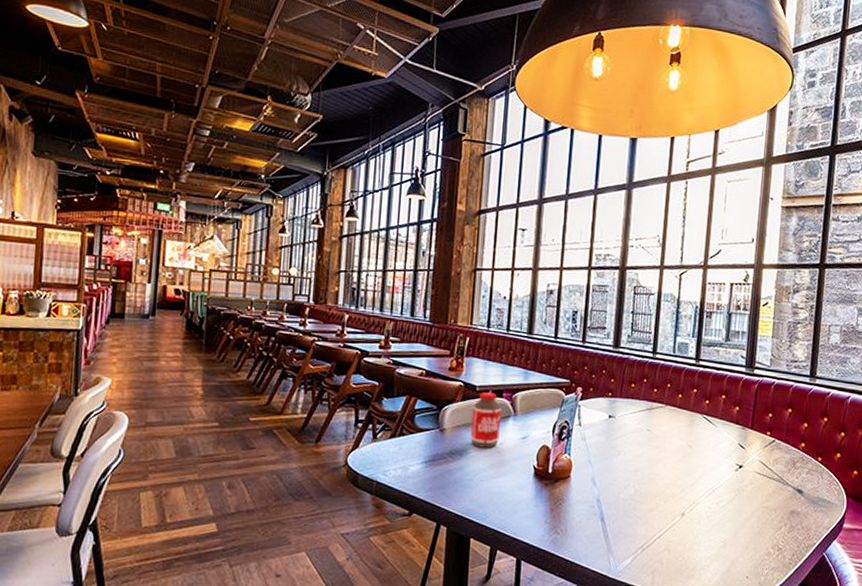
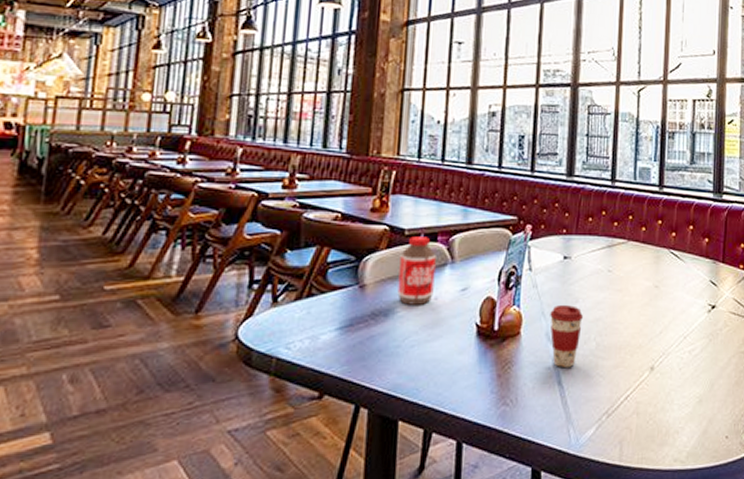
coffee cup: none [596,456,624,508] -> present [550,305,583,369]

